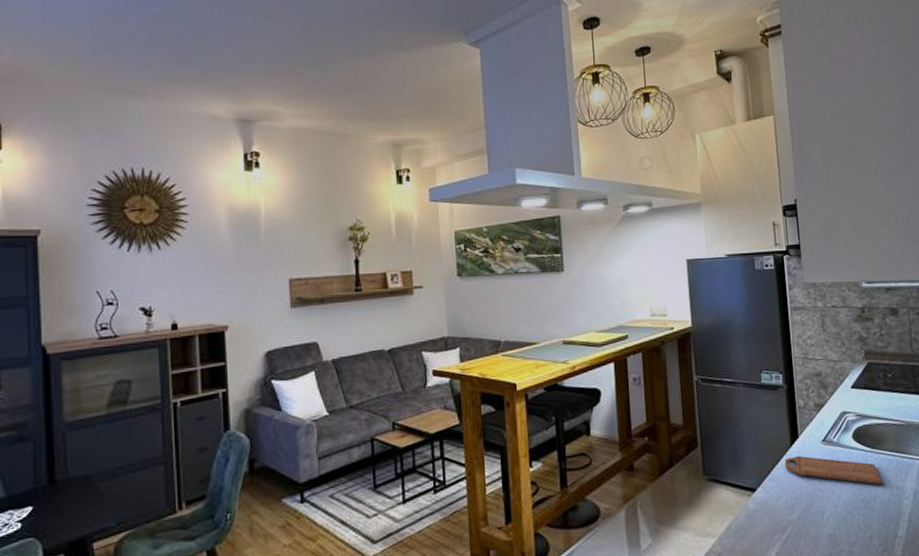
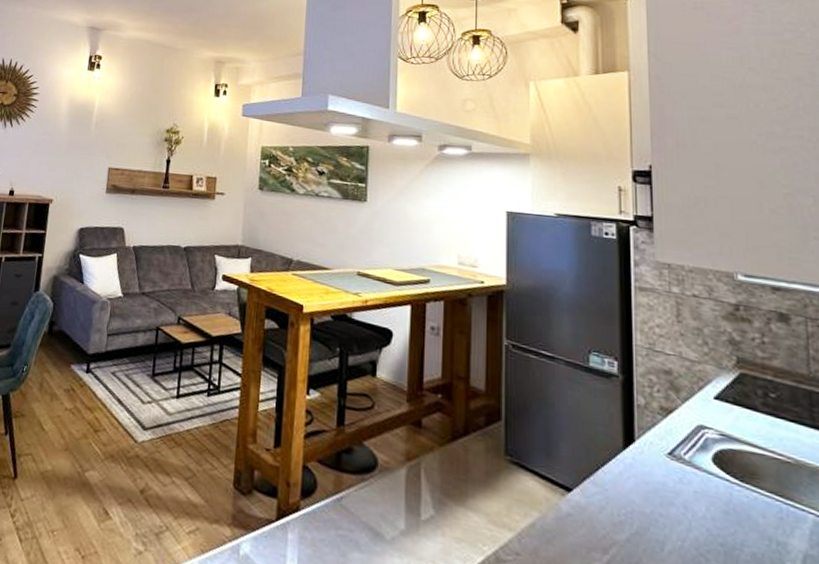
cutting board: present [784,455,883,486] -> none [613,462,756,533]

